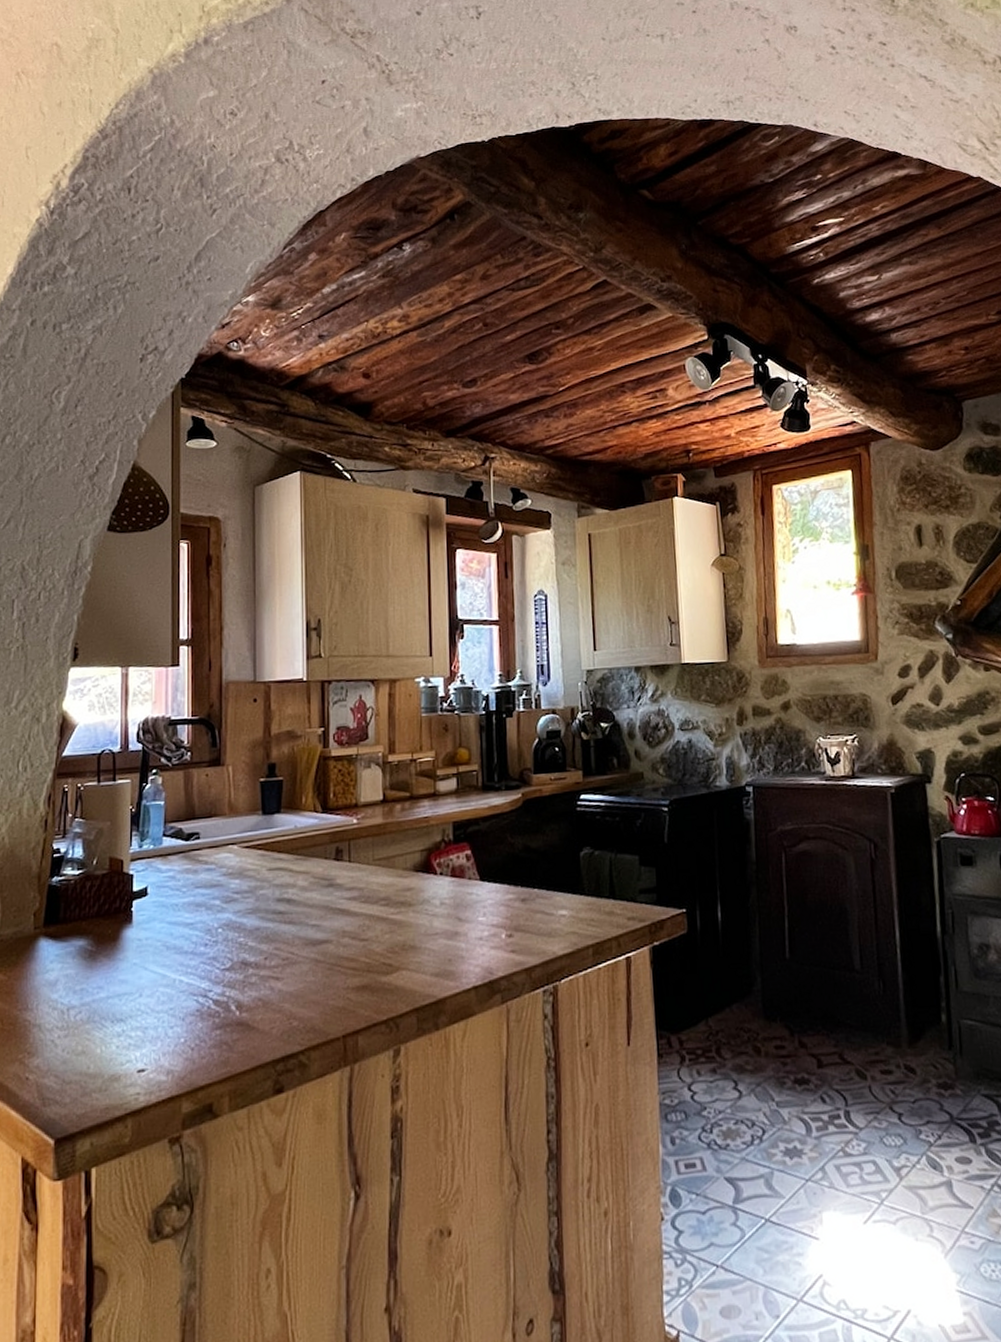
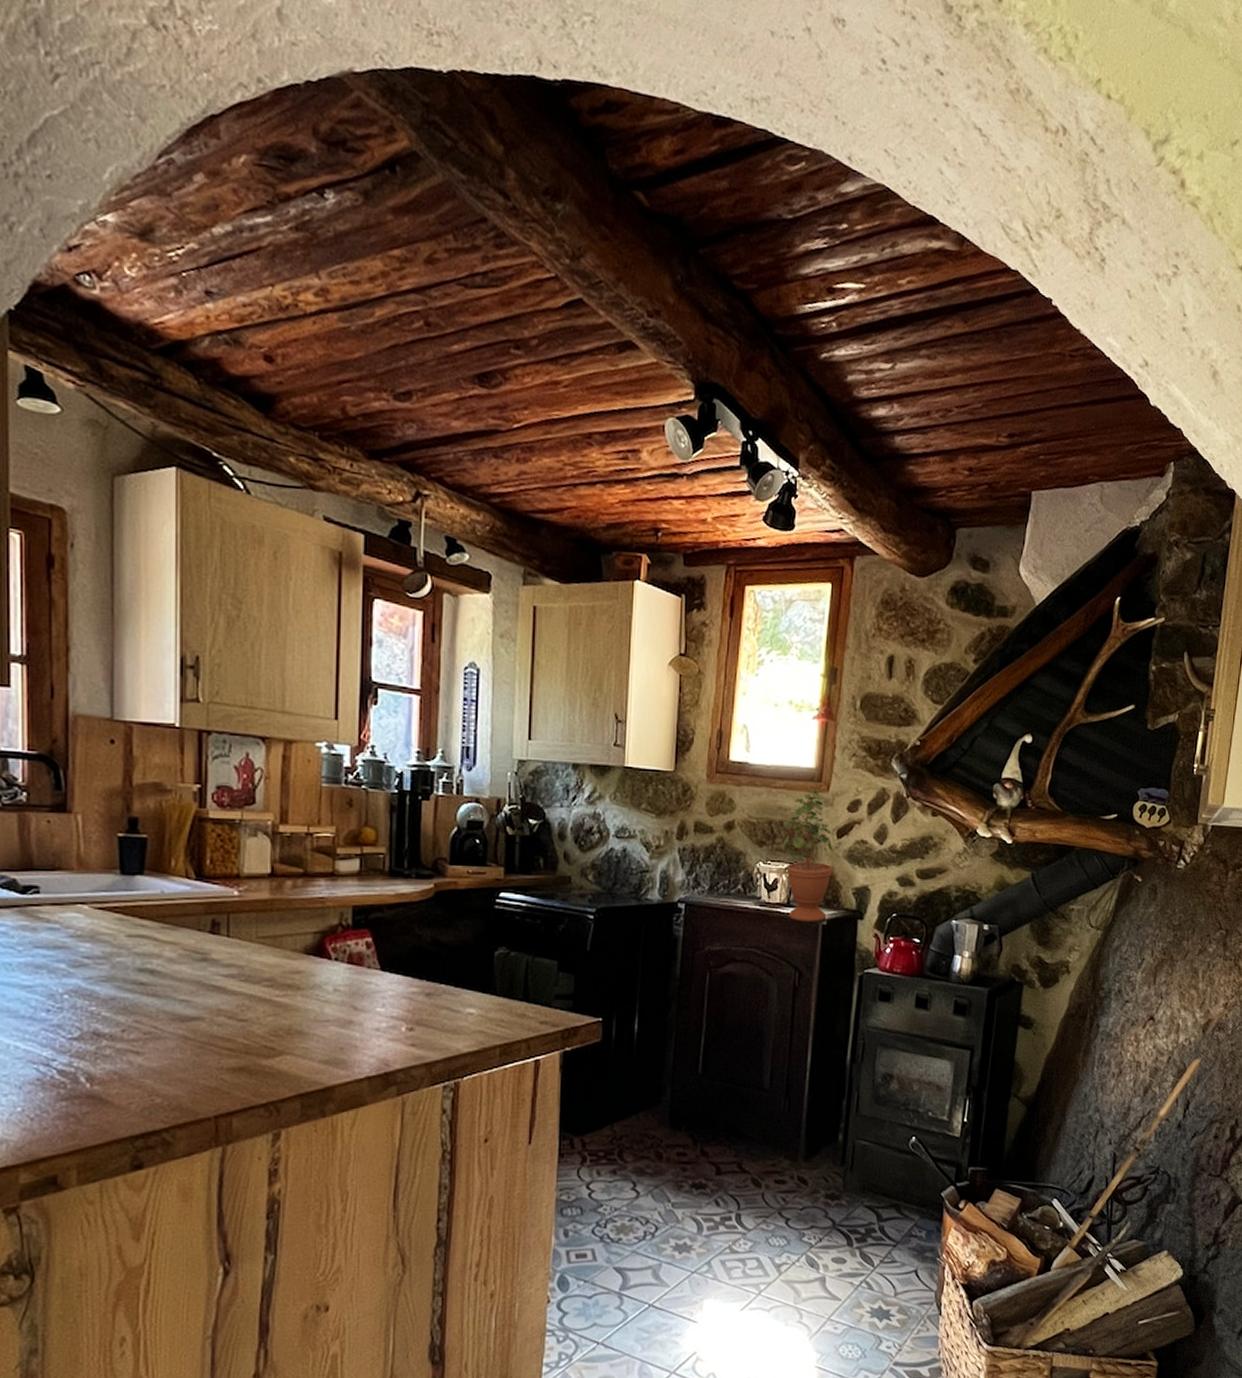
potted plant: none [832,660,894,792] -> present [777,789,834,922]

